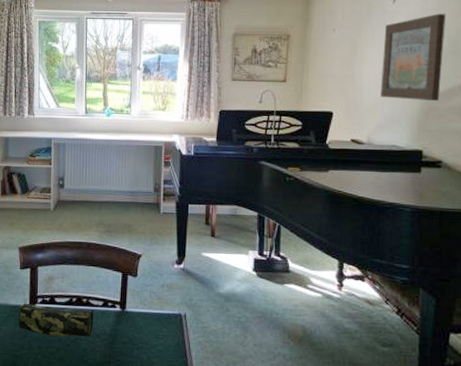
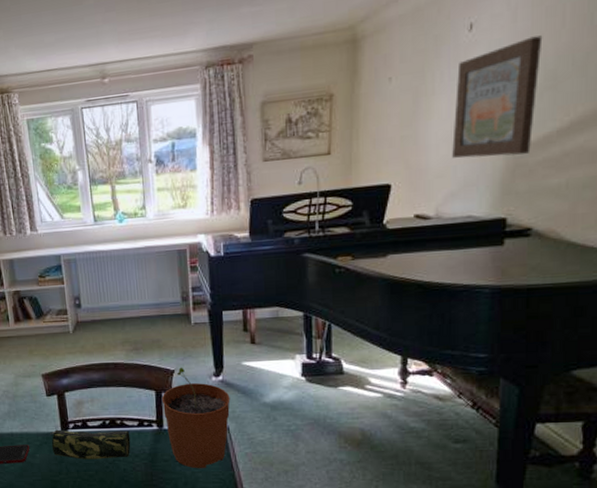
plant pot: none [127,252,189,354] -> present [161,367,230,469]

